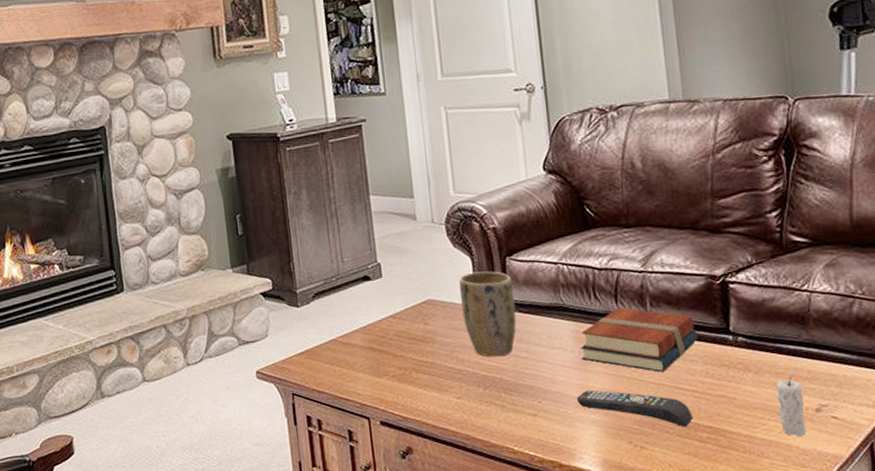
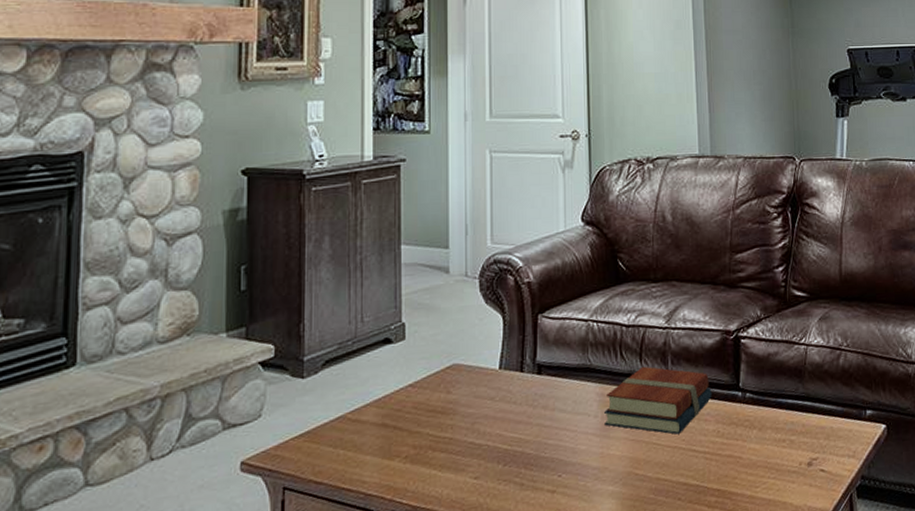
plant pot: present [459,271,517,357] -> none [487,330,544,428]
remote control: present [576,390,693,427] -> none [596,458,703,493]
candle: present [775,374,807,437] -> none [775,429,800,493]

